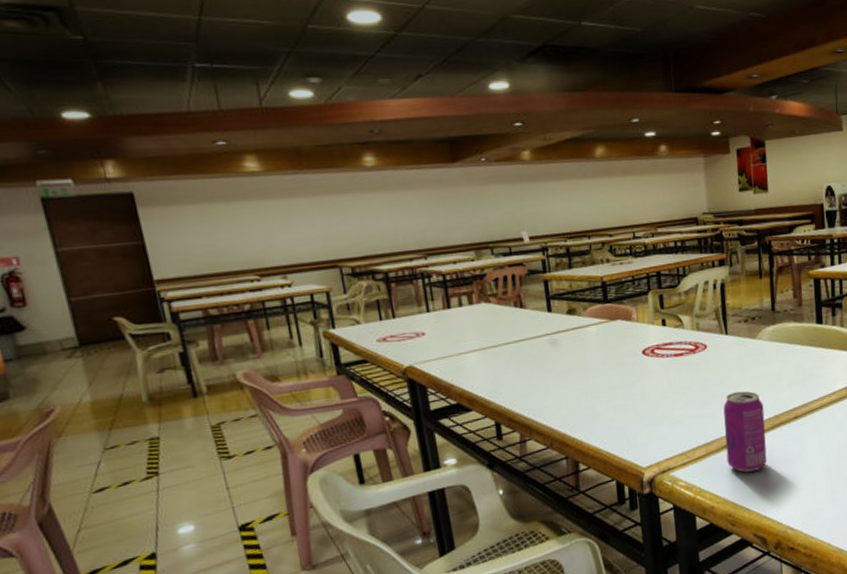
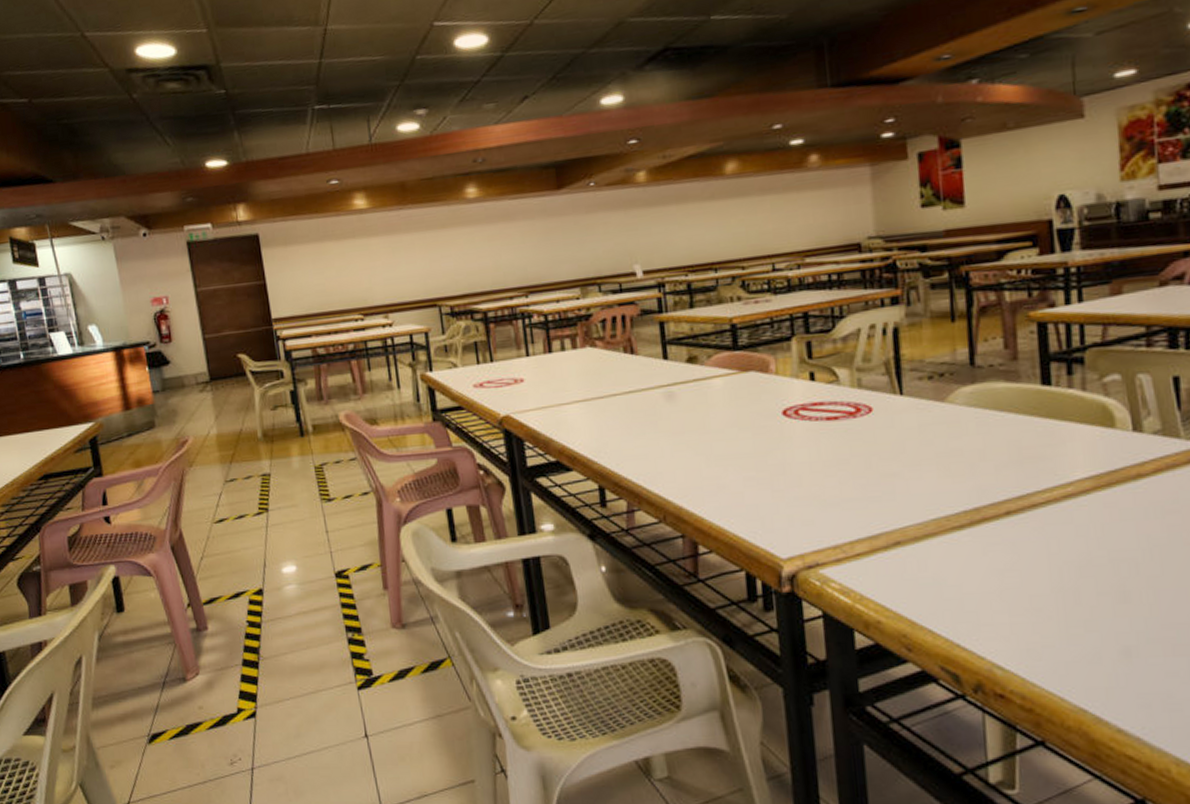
beverage can: present [723,391,767,473] -> none [895,471,962,582]

